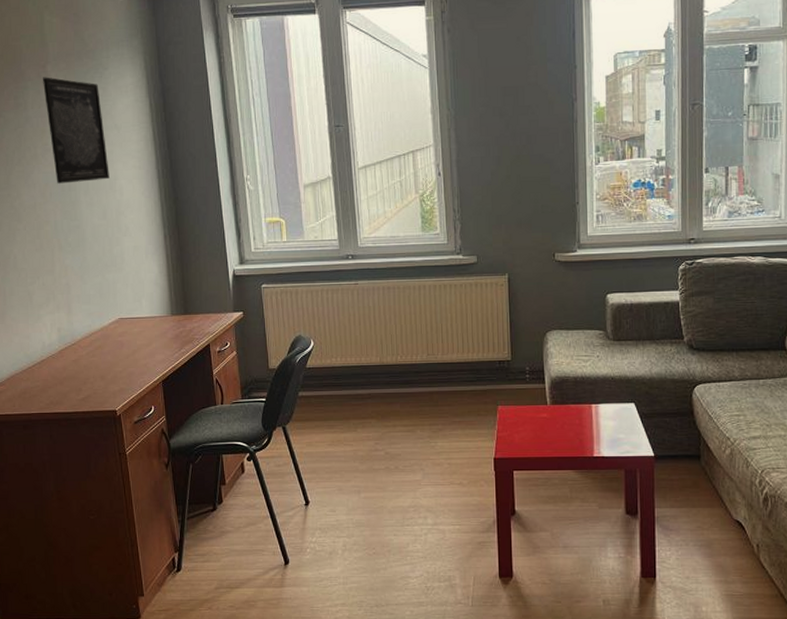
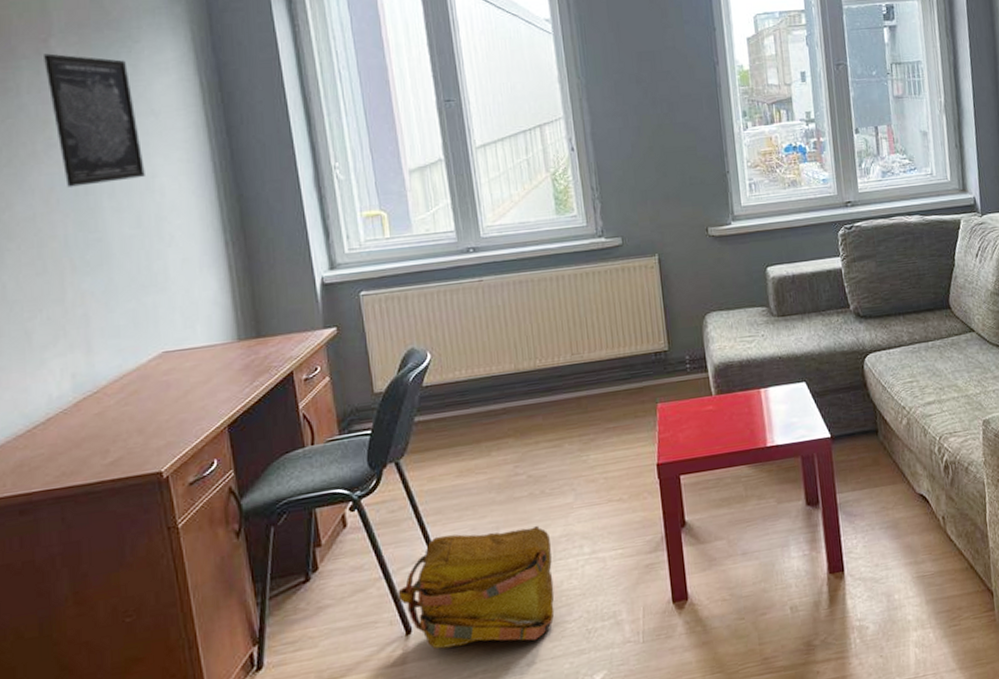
backpack: none [280,491,401,588] -> present [398,526,555,649]

